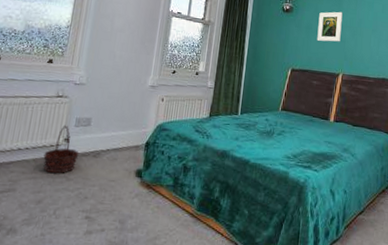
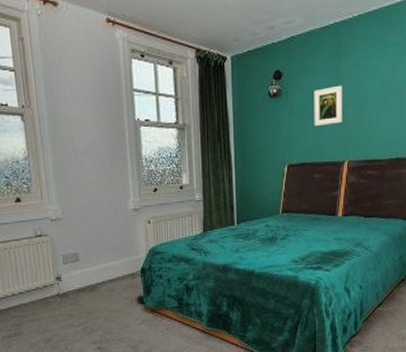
basket: present [43,126,79,174] -> none [39,265,75,313]

